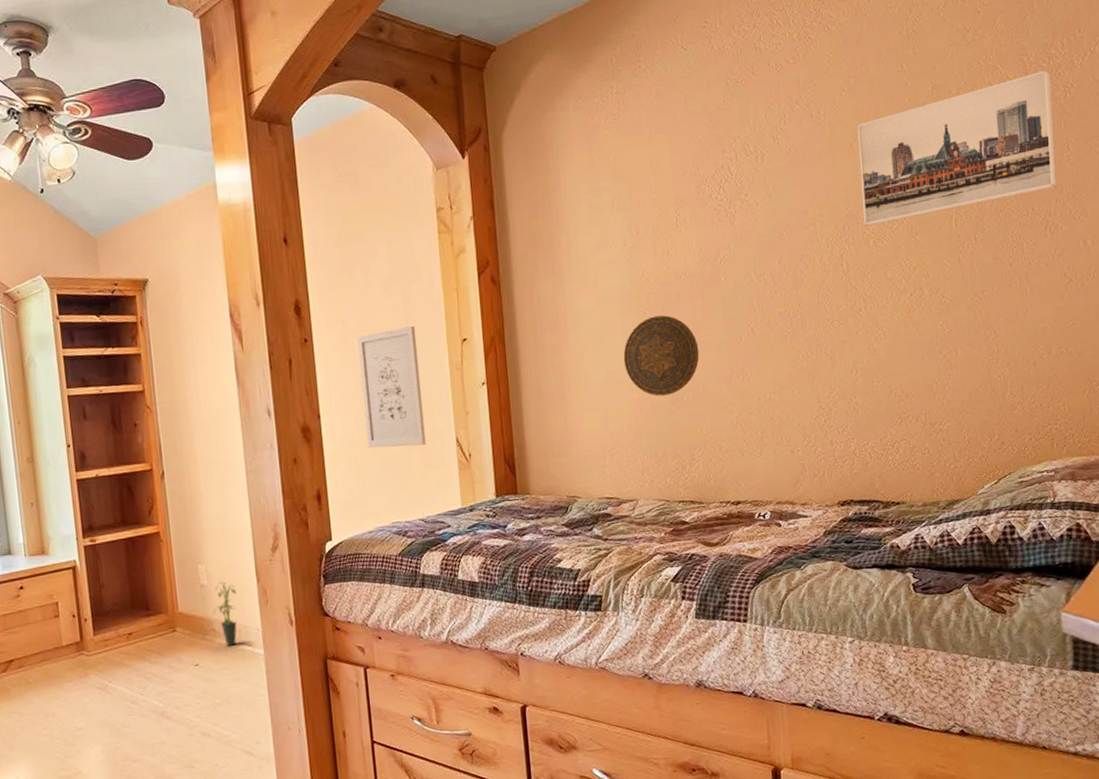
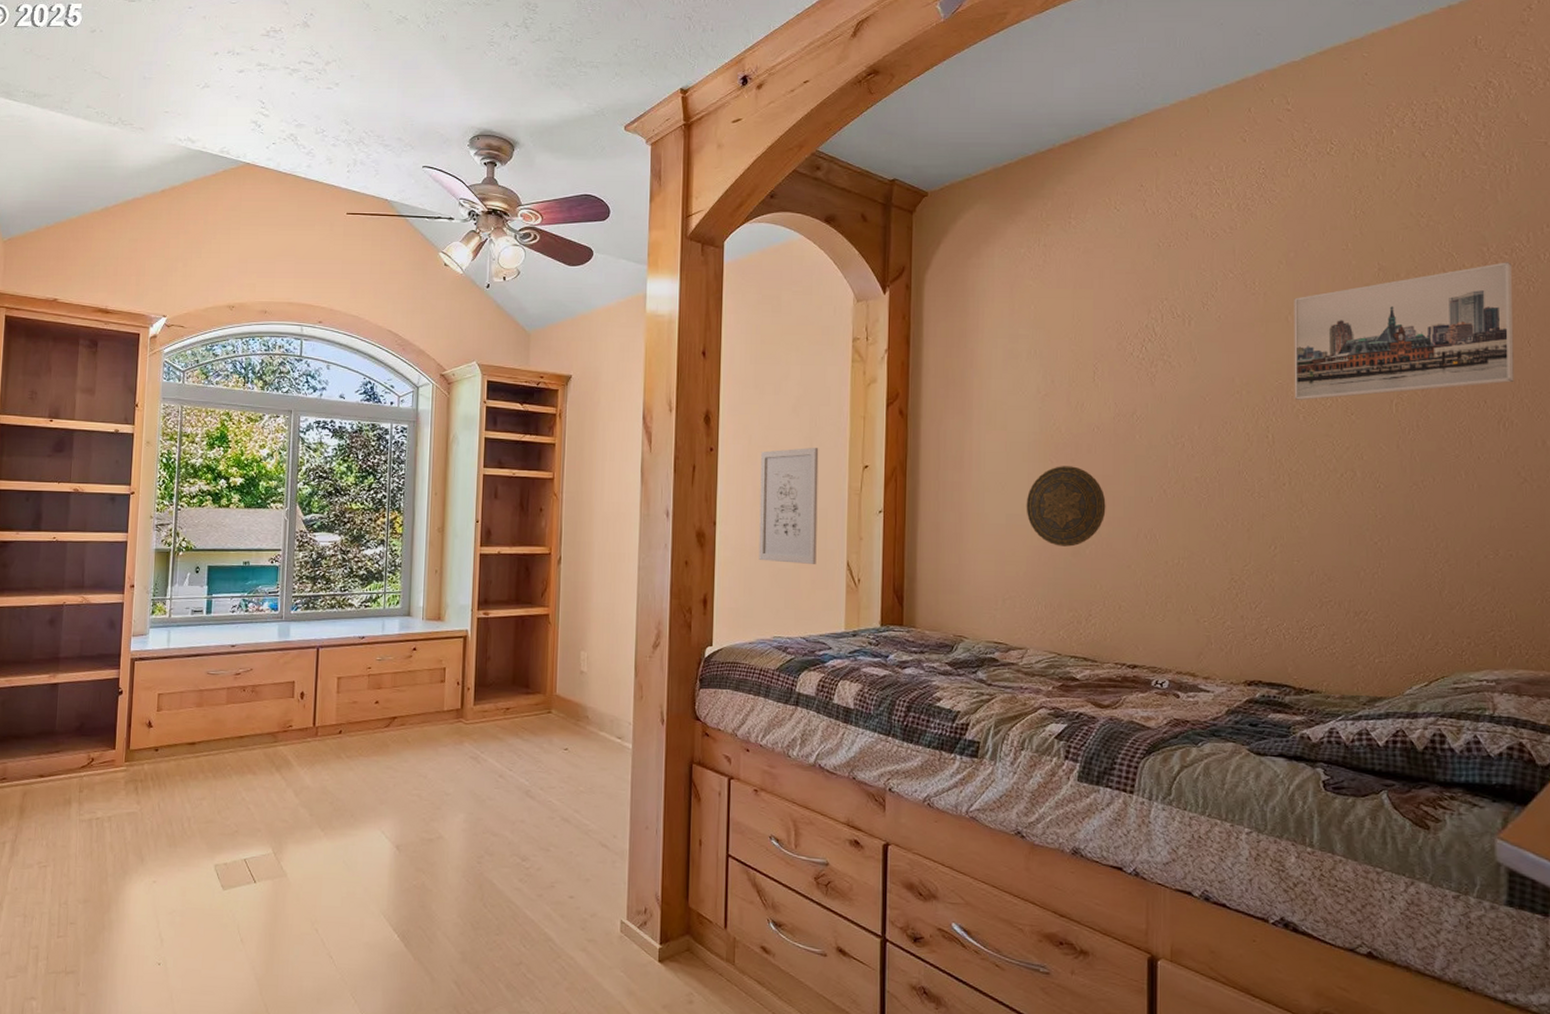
potted plant: present [212,581,237,646] -> none [588,670,614,736]

